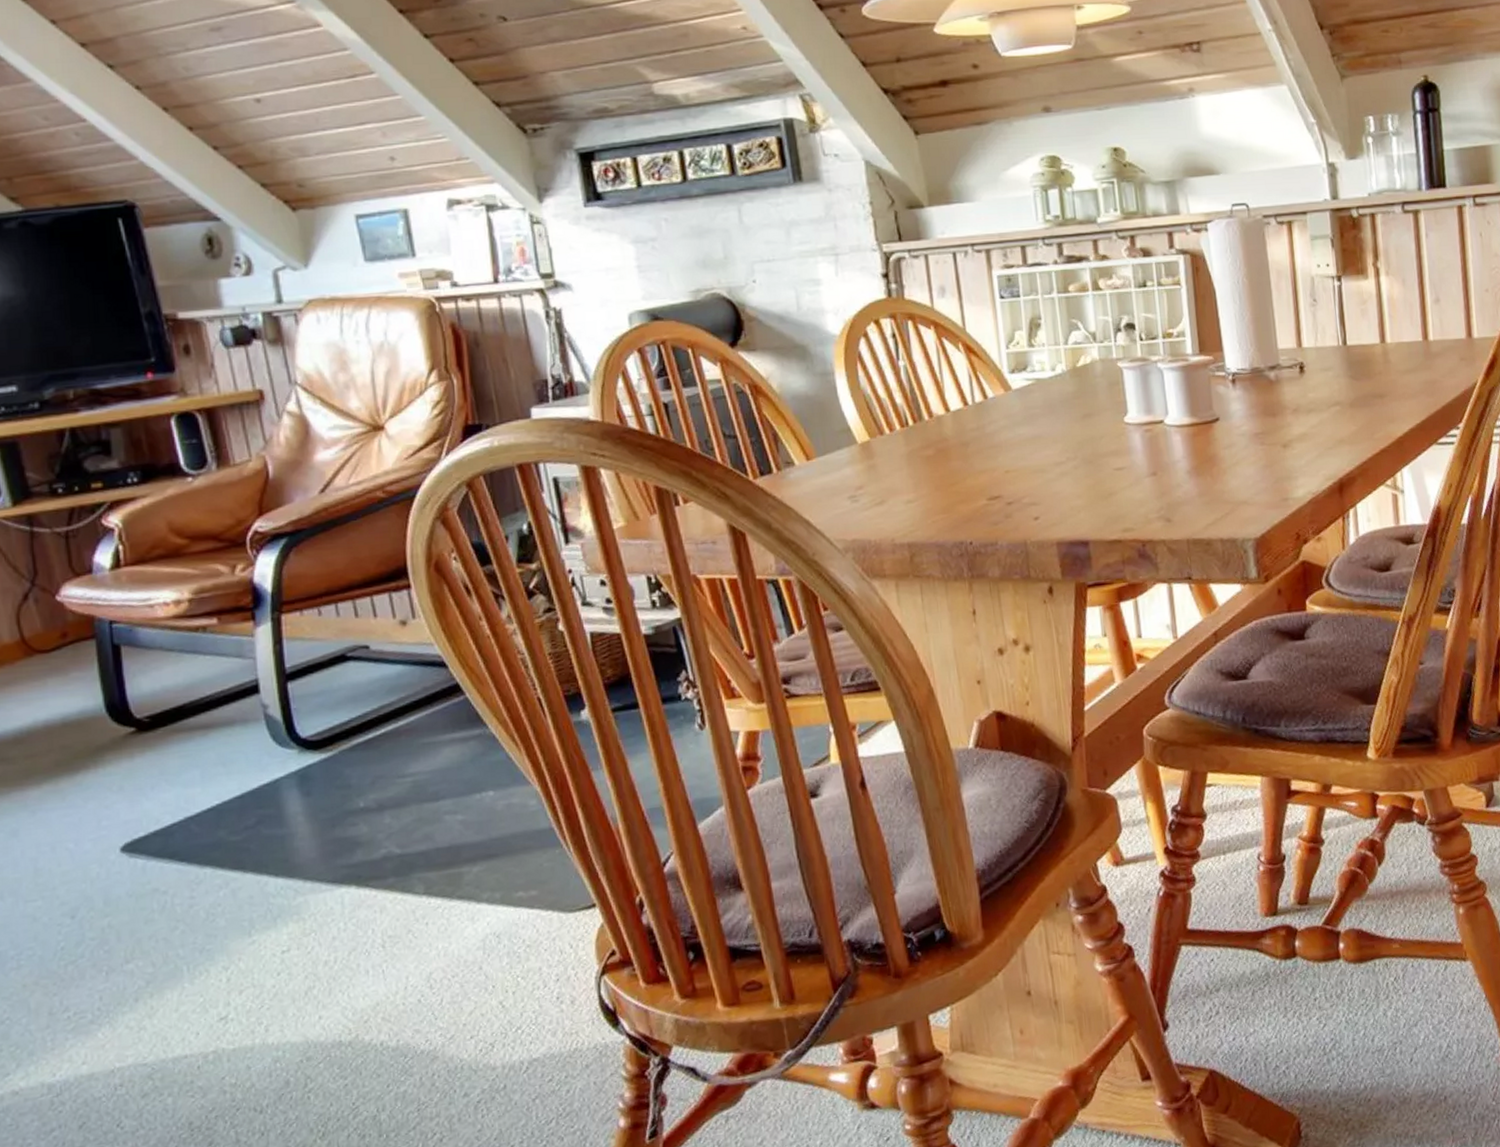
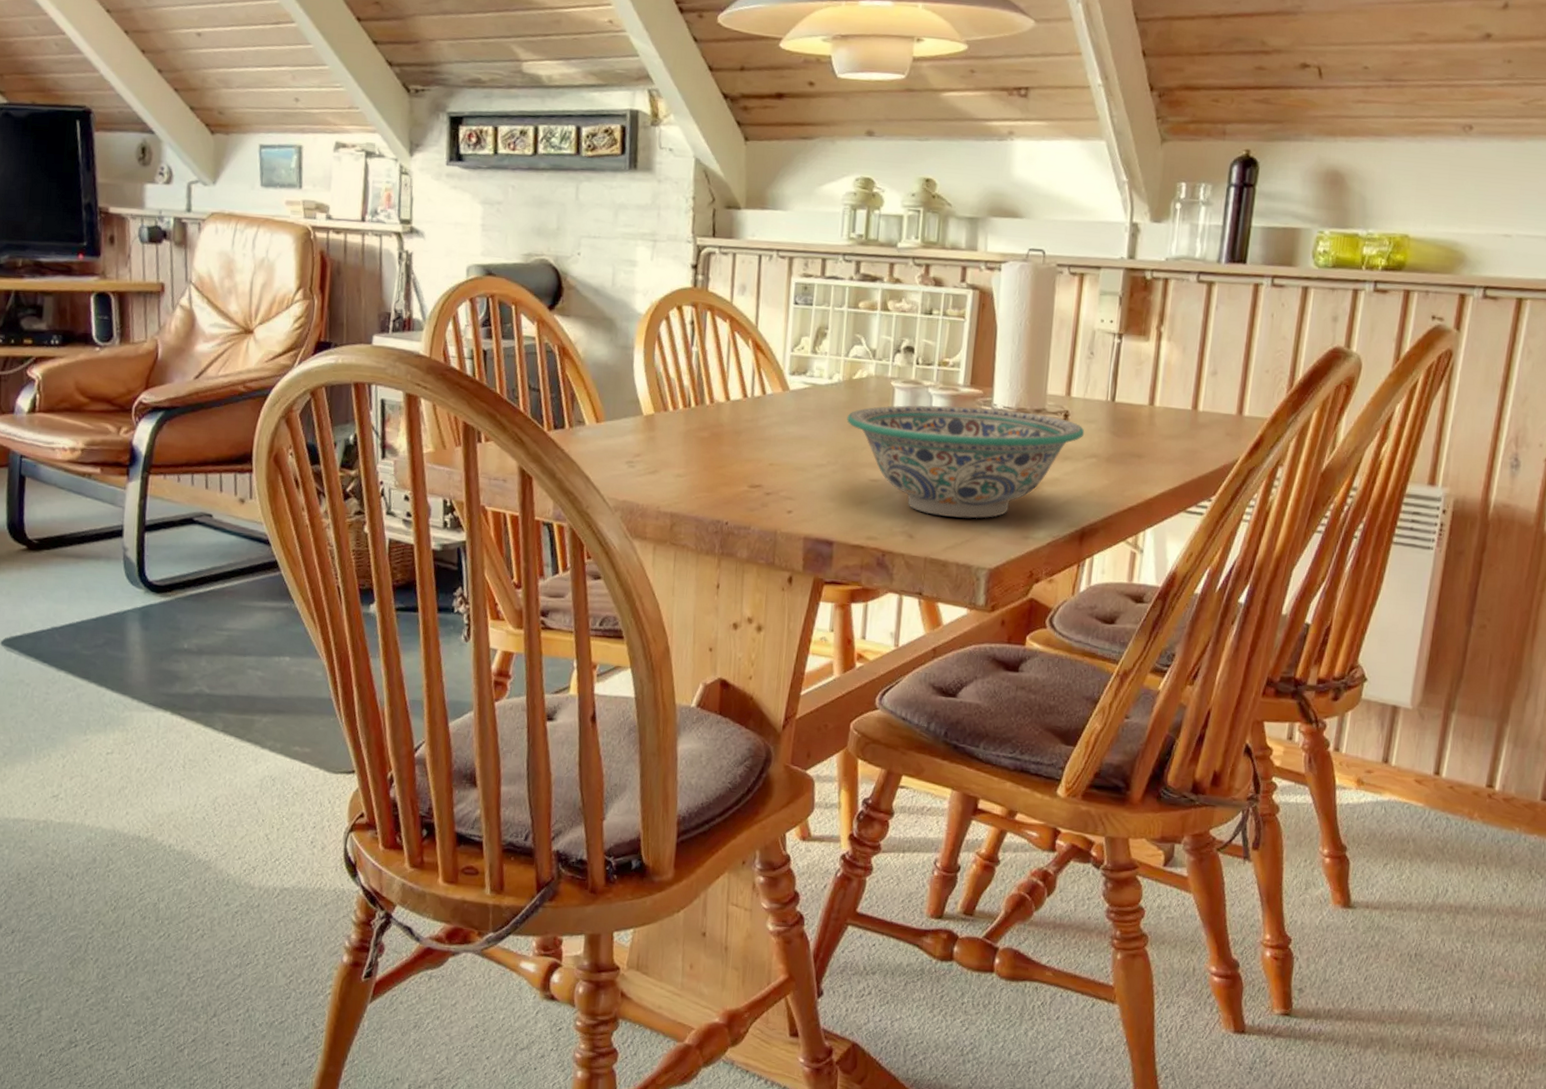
decorative bowl: none [1078,370,1324,494] -> present [847,405,1085,519]

